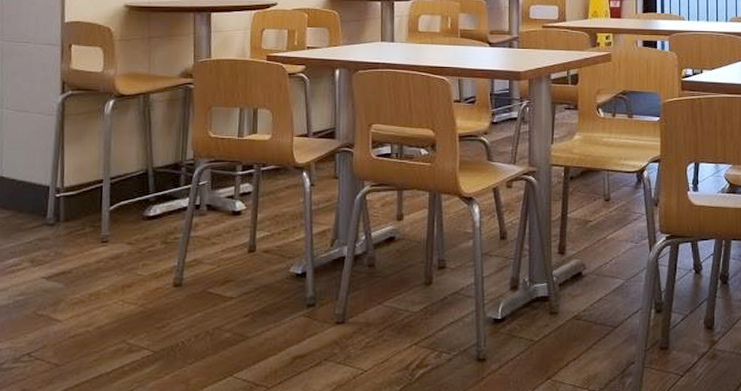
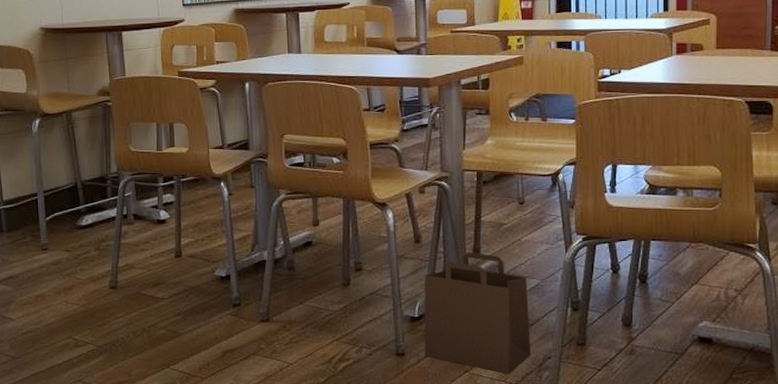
shopping bag: none [506,250,614,381] -> present [424,252,531,374]

